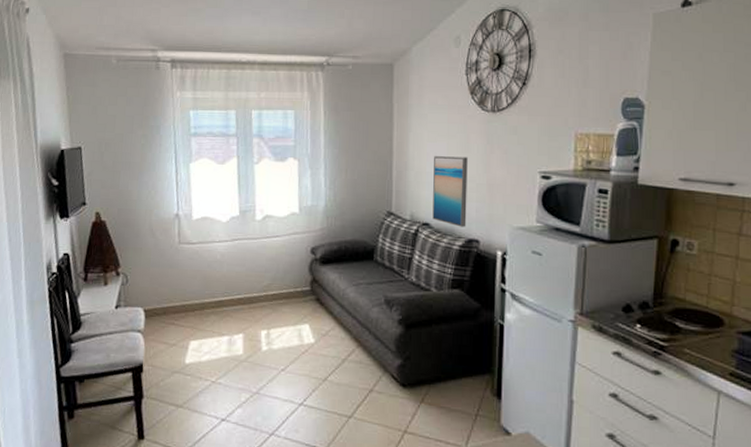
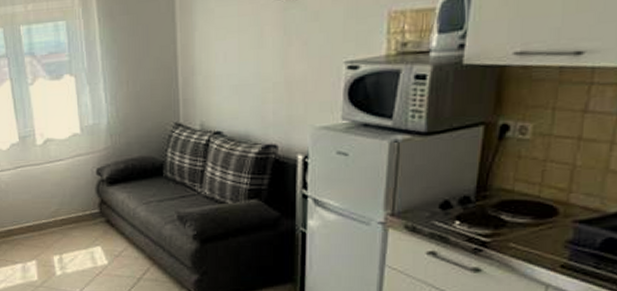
wall art: present [432,156,468,227] -> none [224,53,263,133]

